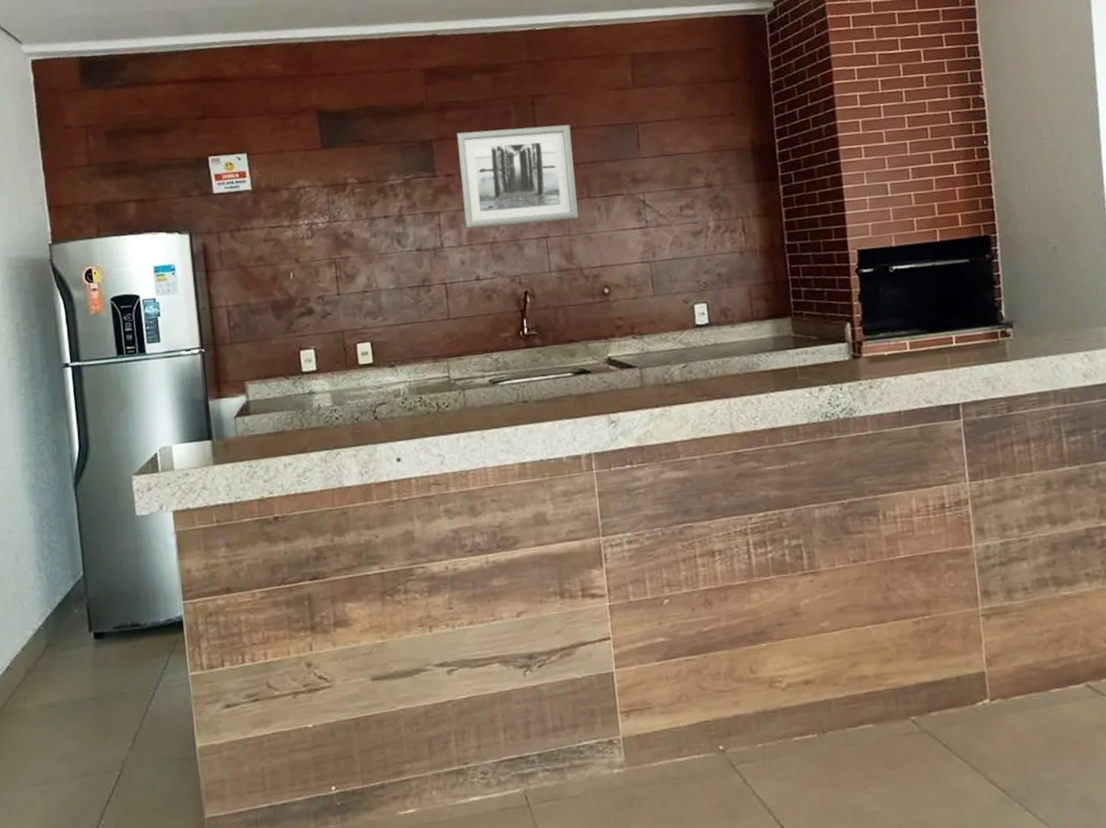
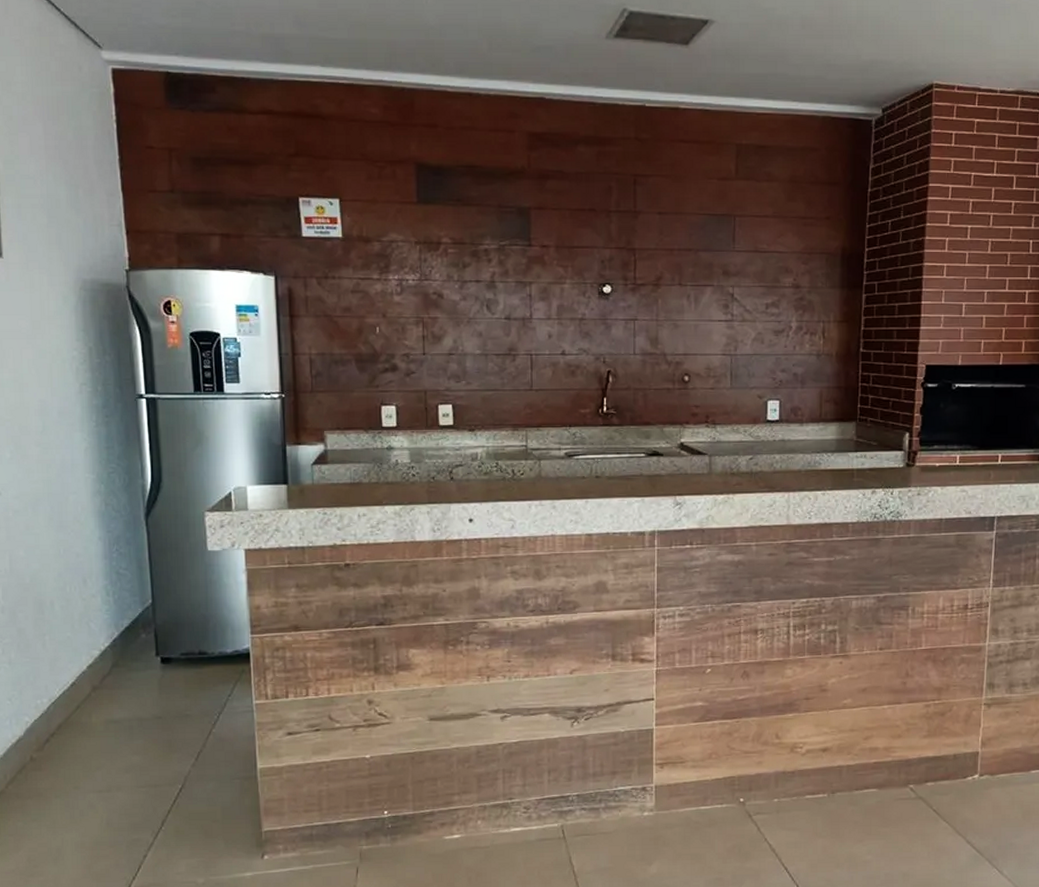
wall art: present [457,124,579,229] -> none [555,203,669,305]

